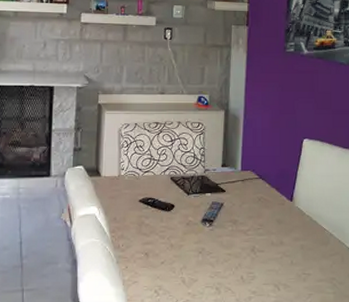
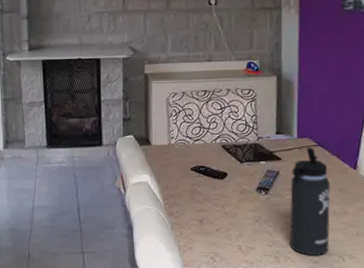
thermos bottle: none [230,180,269,286] -> present [290,147,331,256]

